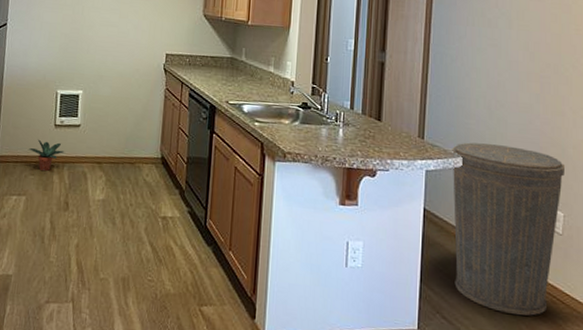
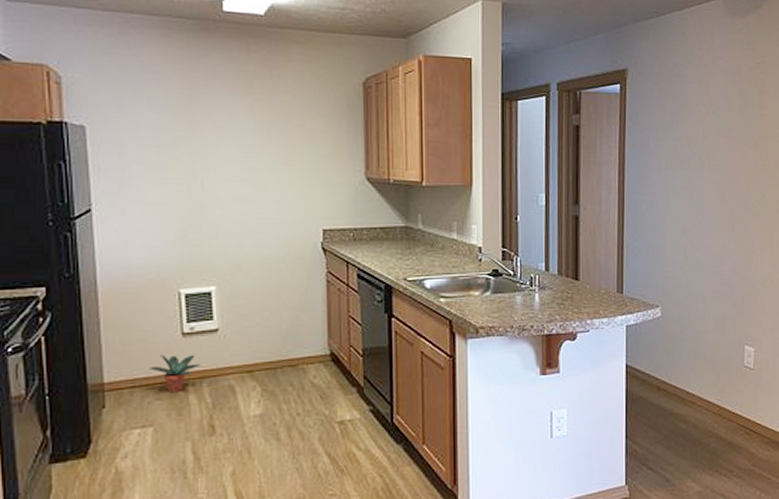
trash can: present [452,142,564,316] -> none [651,290,754,453]

